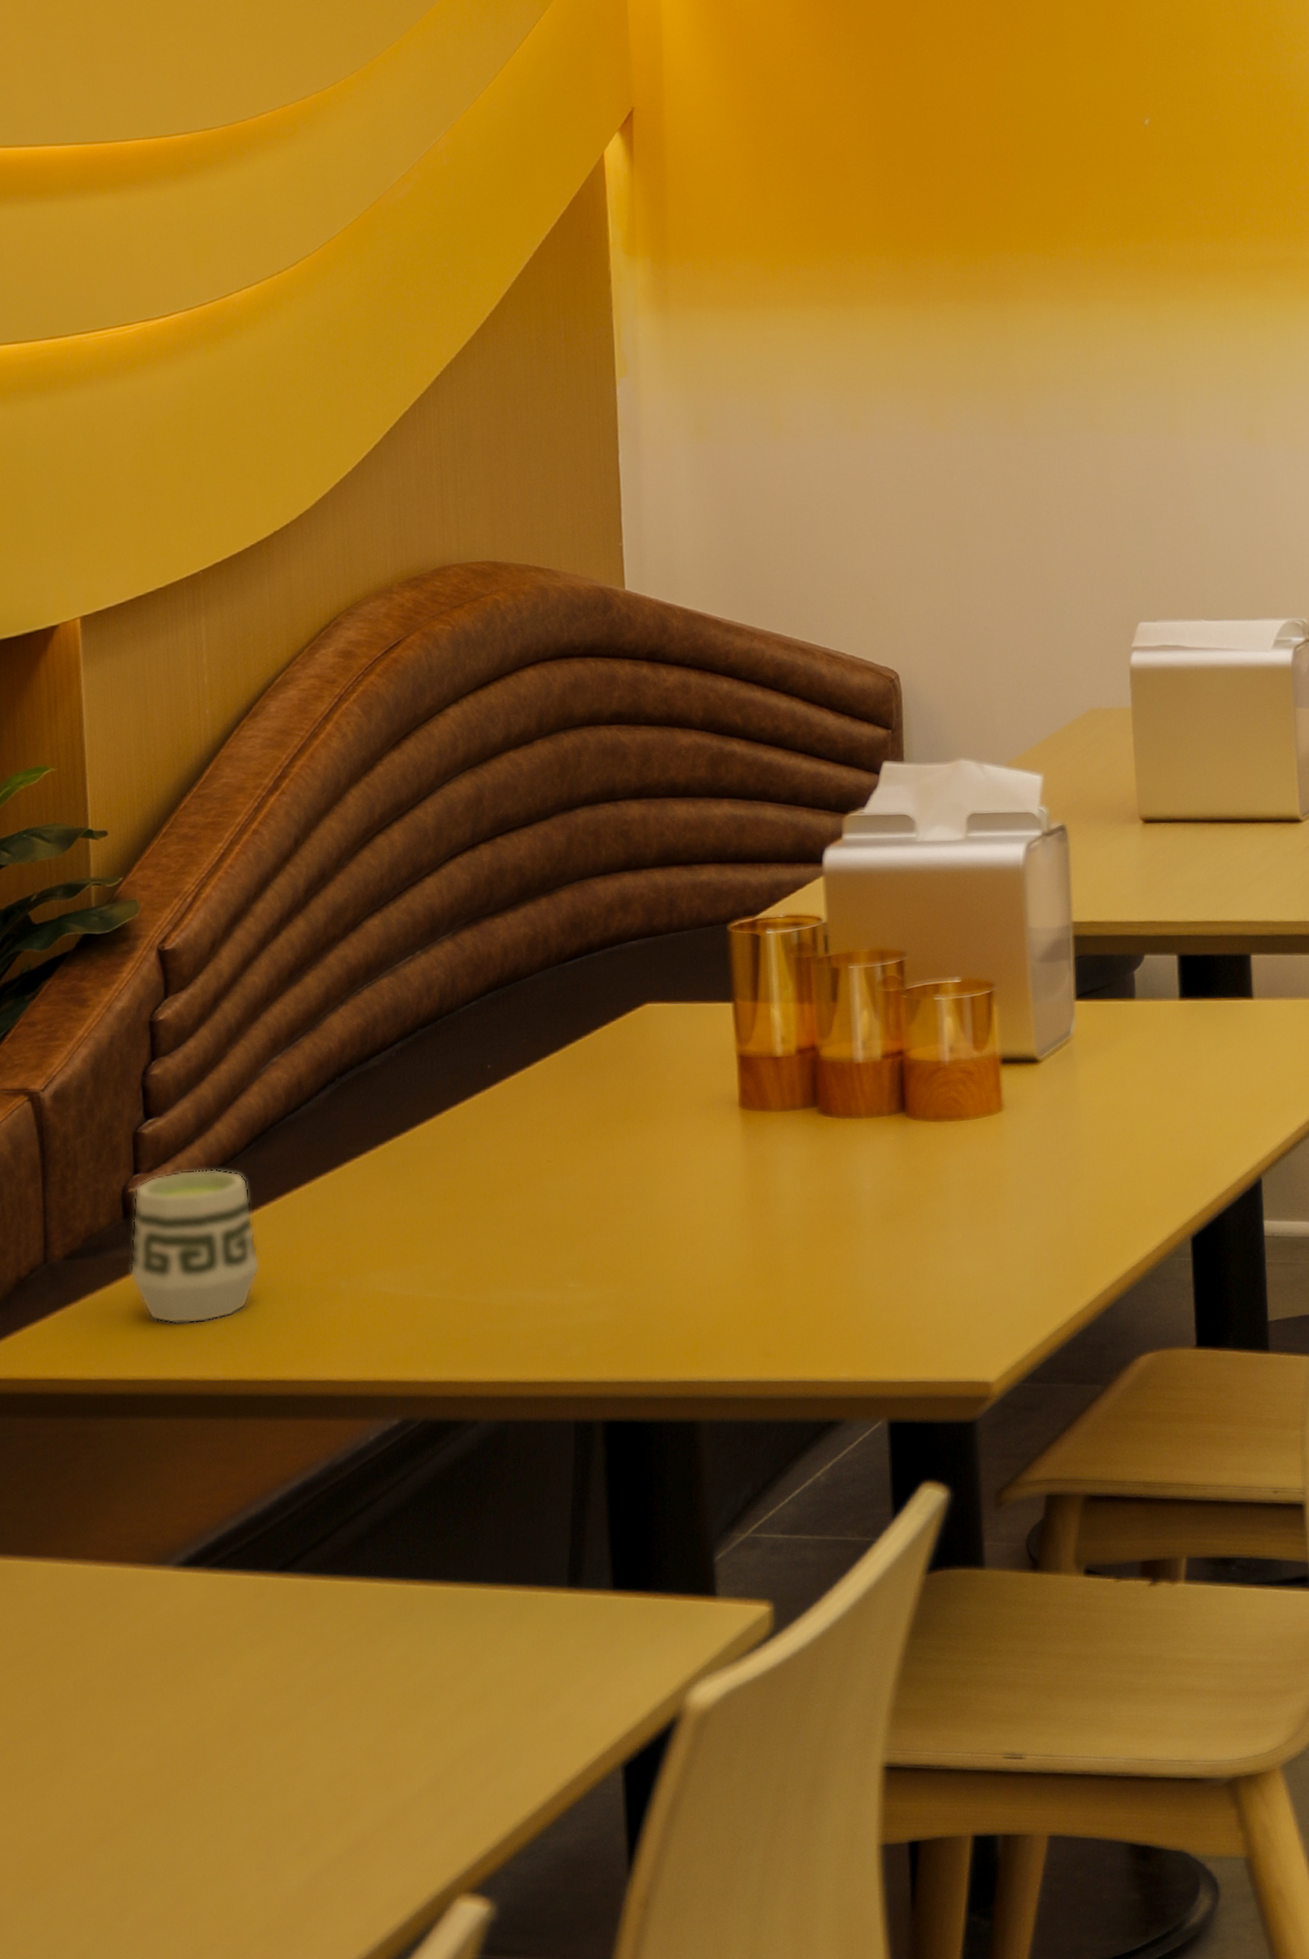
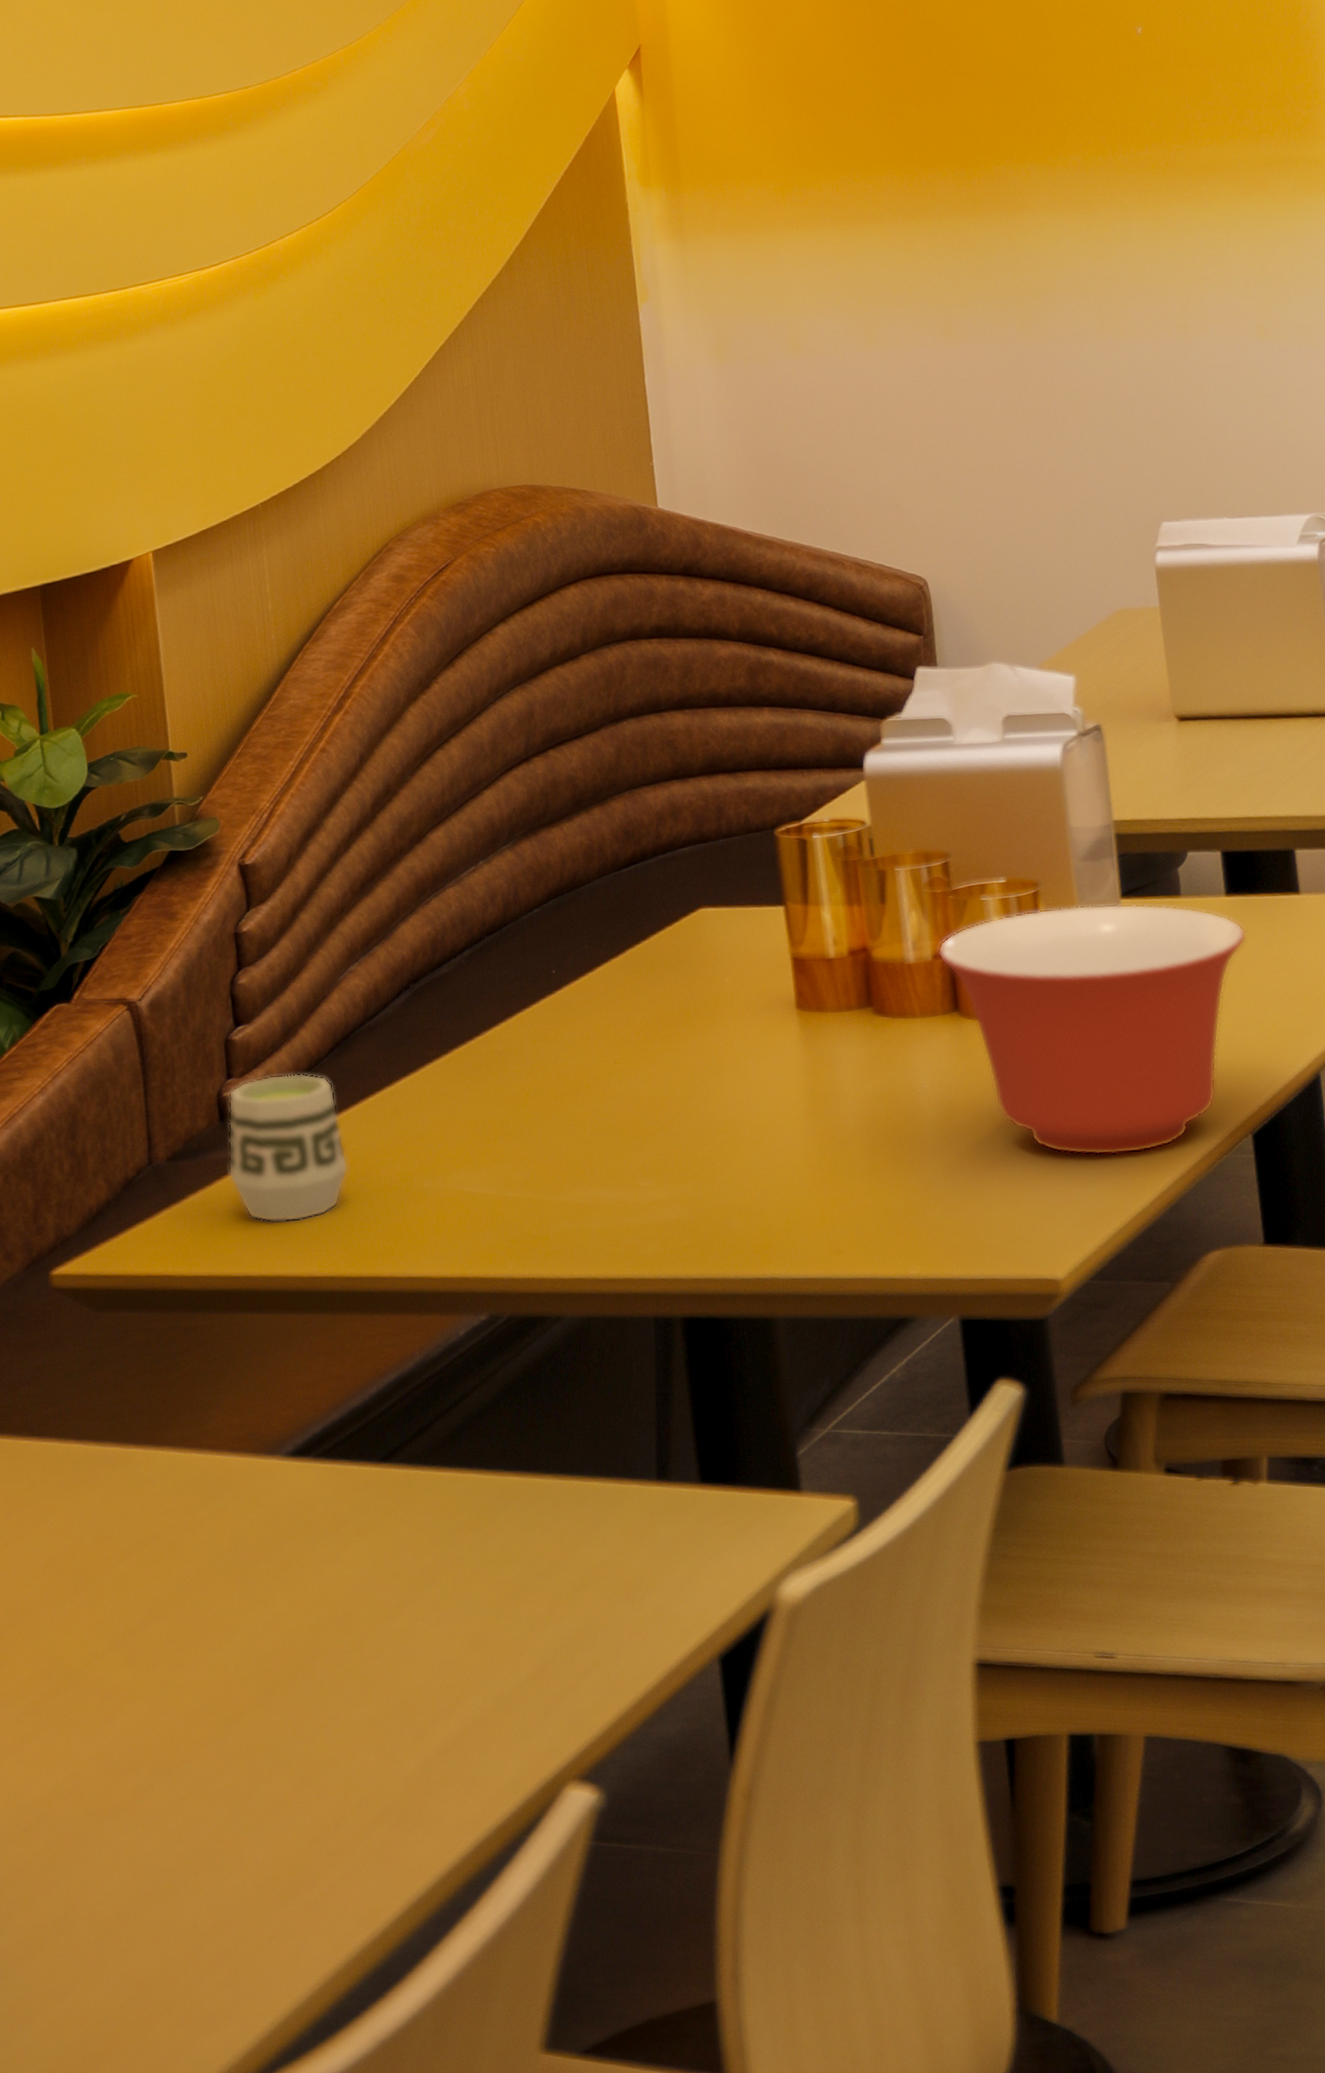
mixing bowl: none [887,1006,1198,1258] -> present [937,904,1247,1156]

